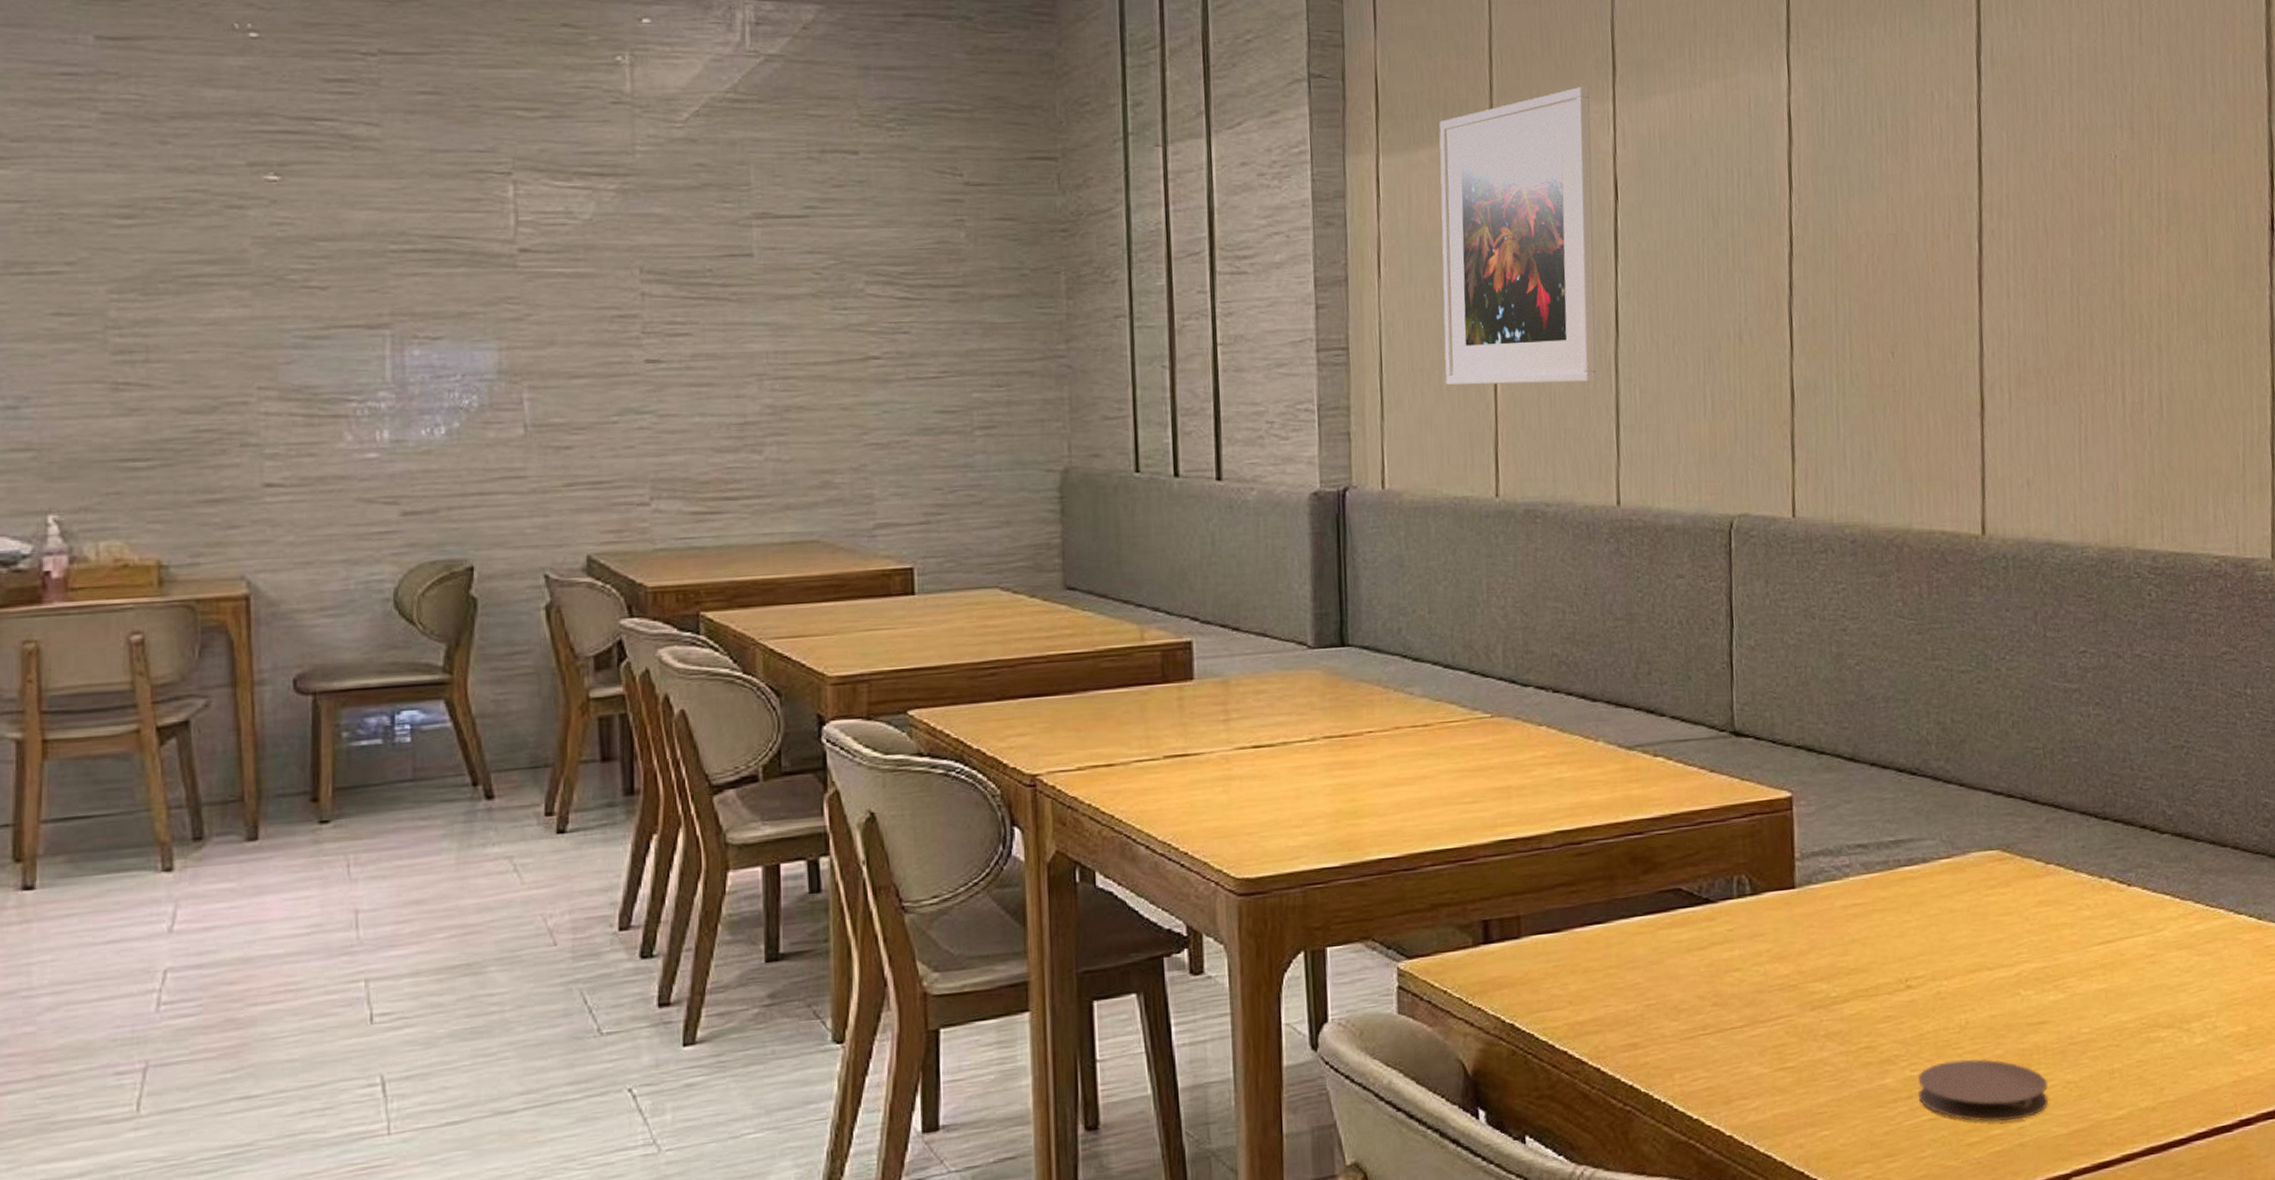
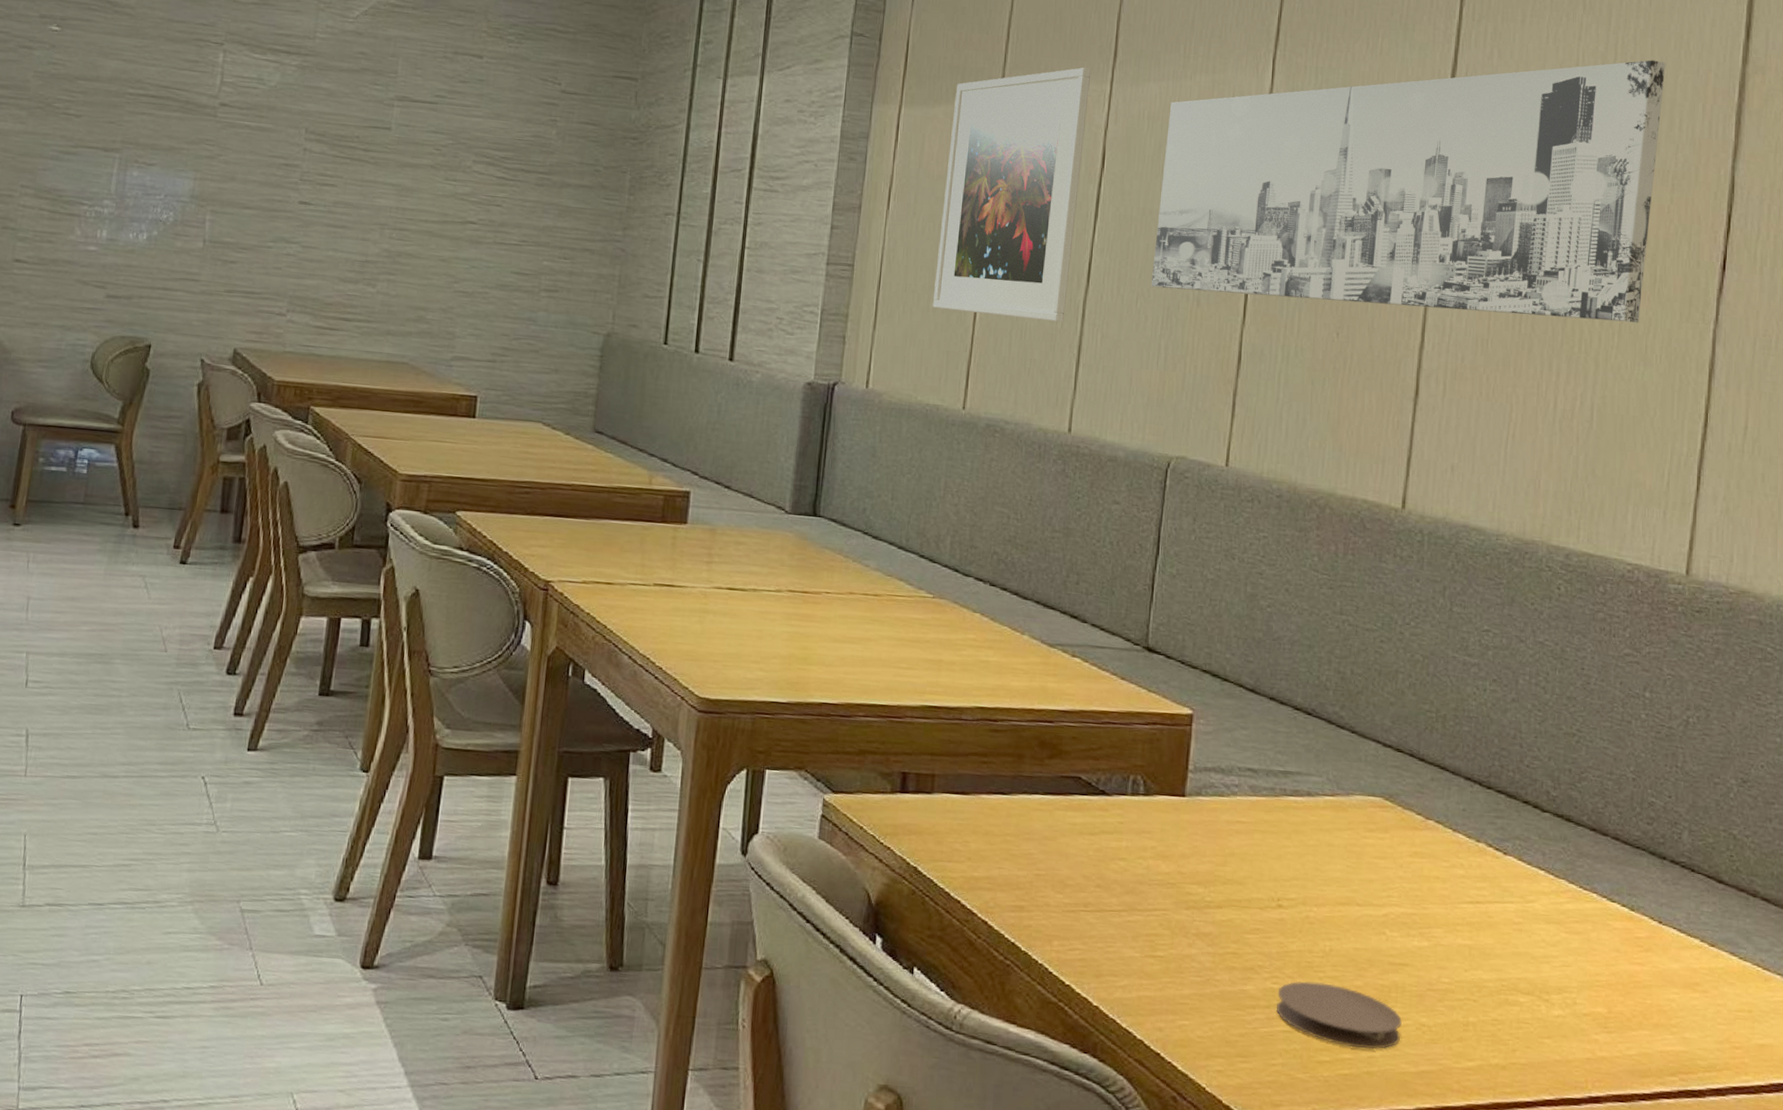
wall art: none [1682,13,2197,329] -> present [1151,60,1666,324]

